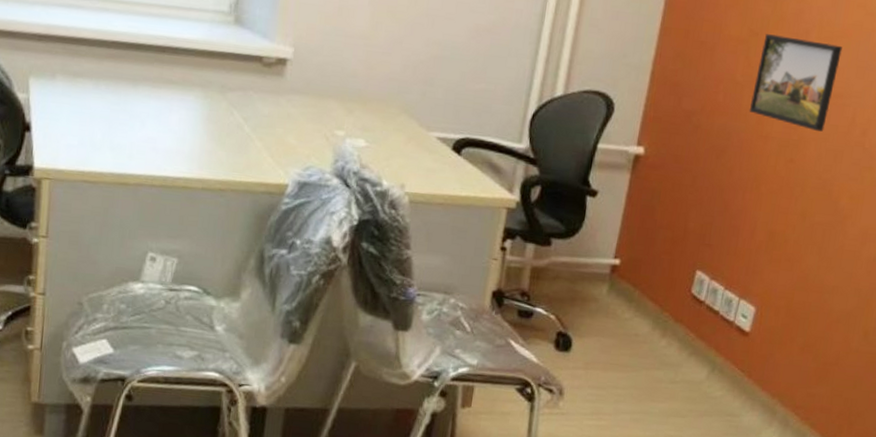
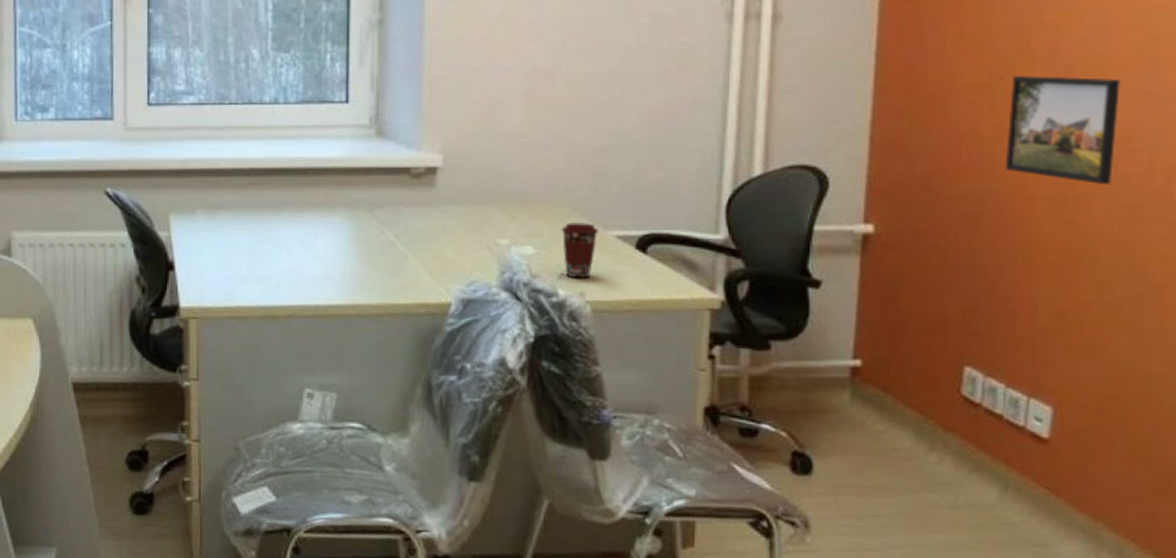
coffee cup: none [390,121,423,172] -> present [561,223,599,278]

